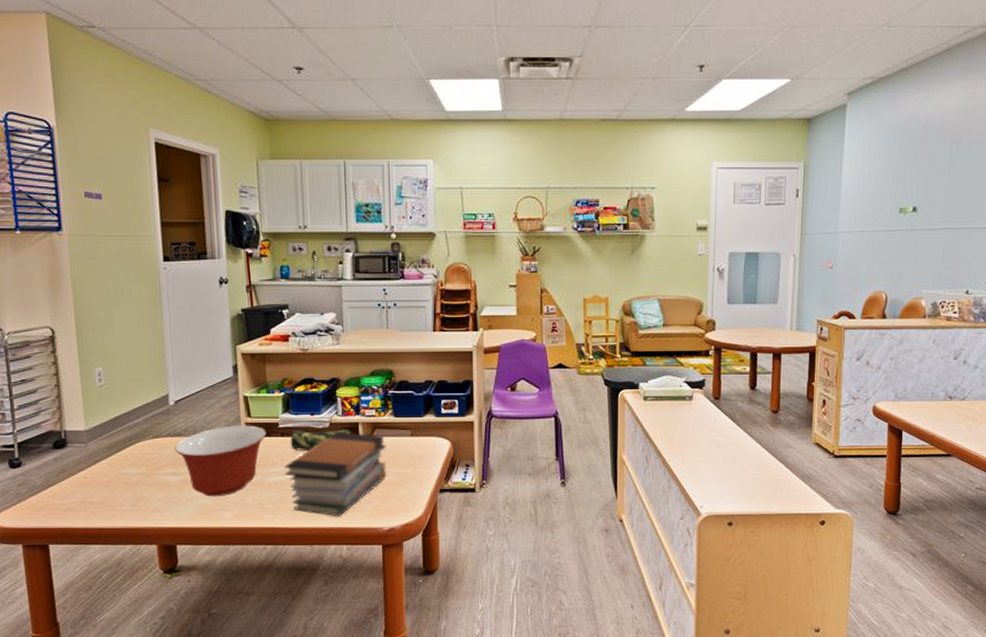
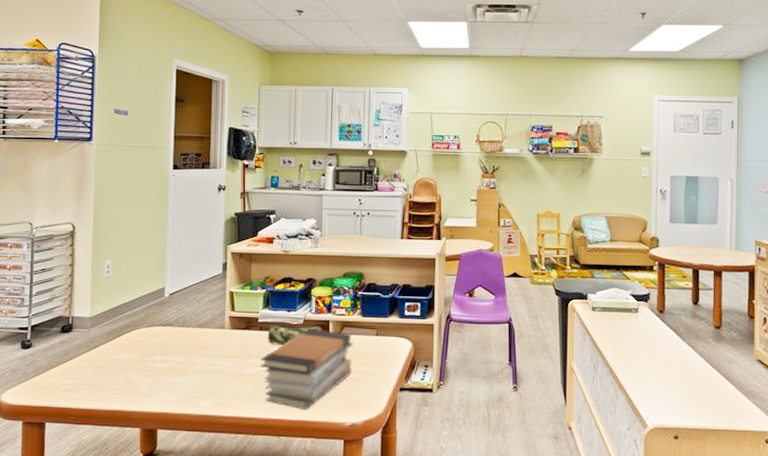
mixing bowl: present [174,425,267,497] -> none [165,318,247,385]

